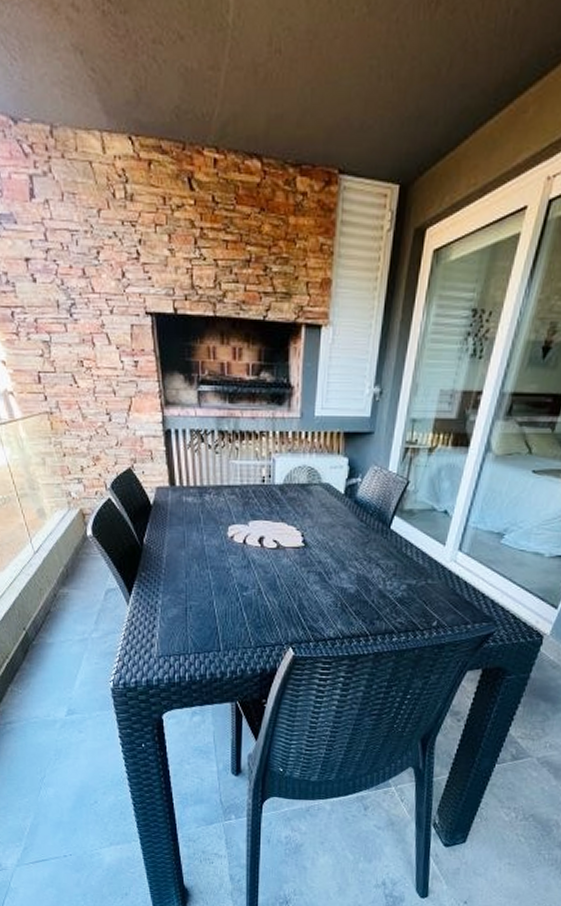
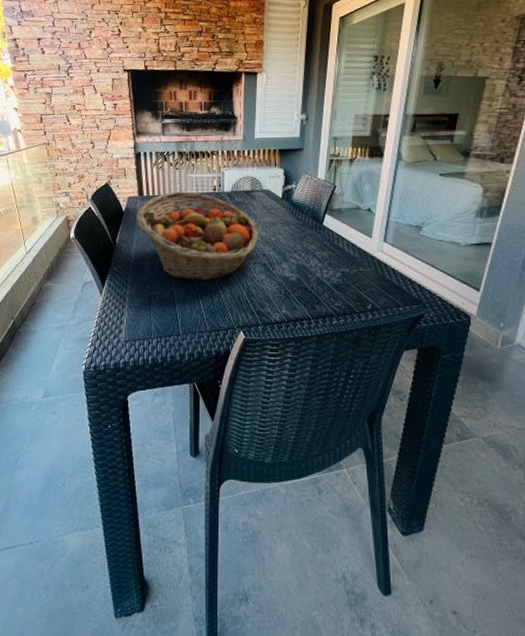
fruit basket: none [168,482,315,591] -> present [137,191,259,281]

